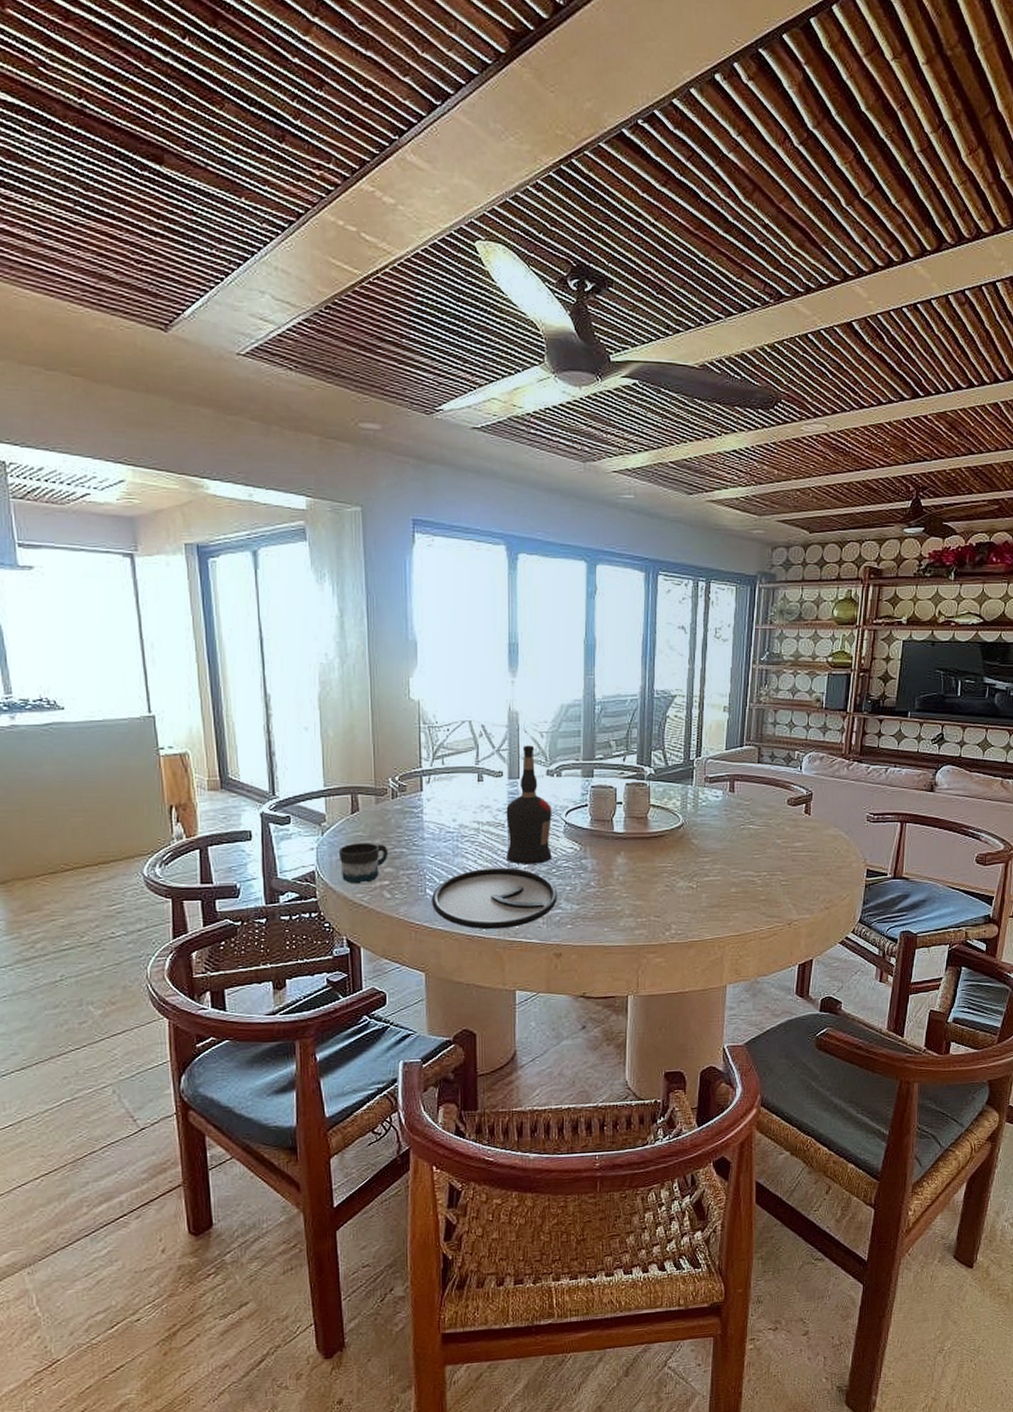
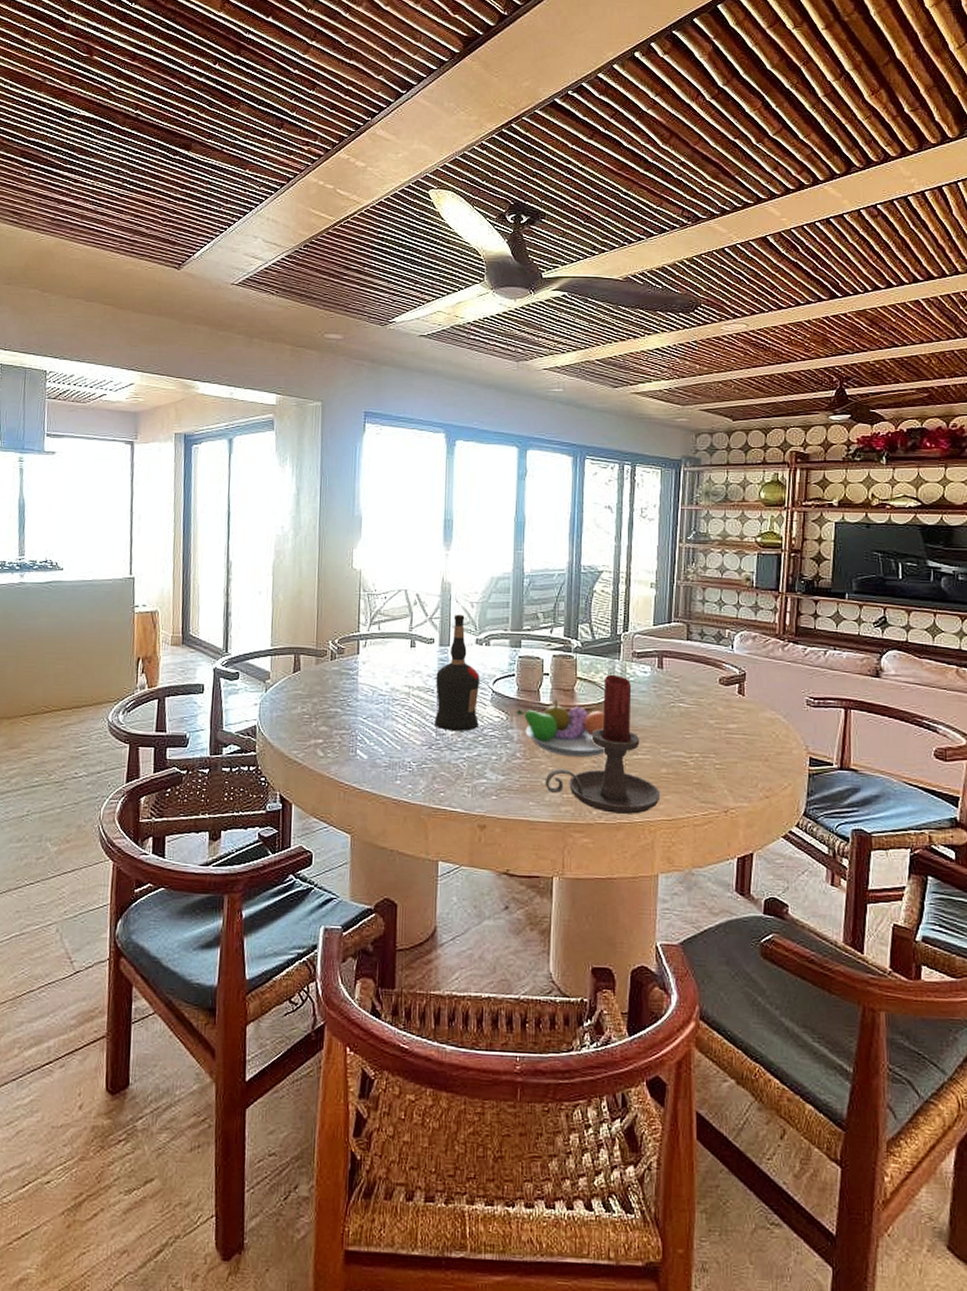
mug: present [338,842,389,884] -> none [279,701,324,741]
plate: present [432,867,557,930] -> none [362,732,483,796]
fruit bowl: none [590,826,677,883] -> present [516,698,605,758]
candle holder: none [619,800,730,933] -> present [545,674,661,814]

